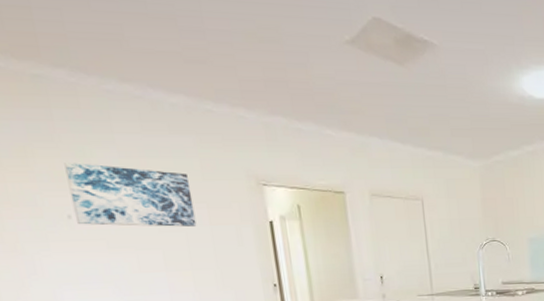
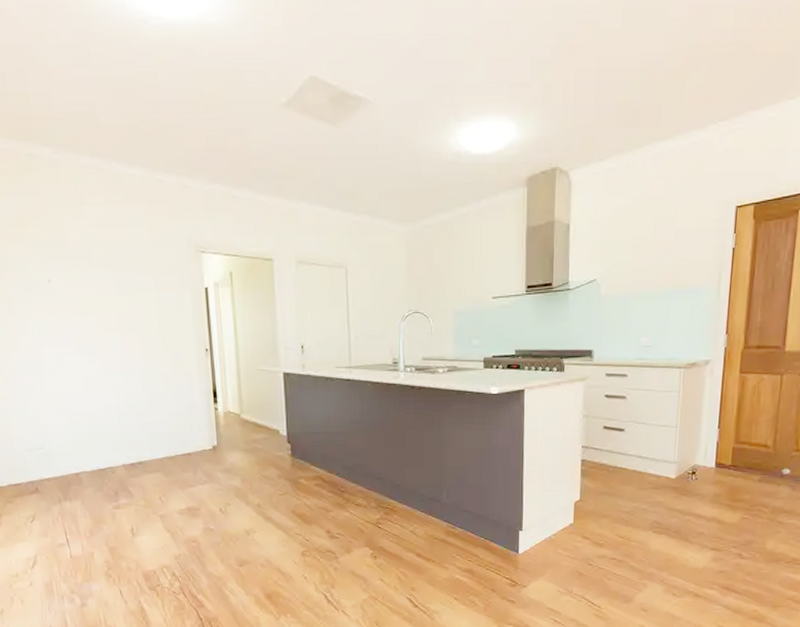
wall art: present [64,161,197,227] -> none [47,231,145,291]

